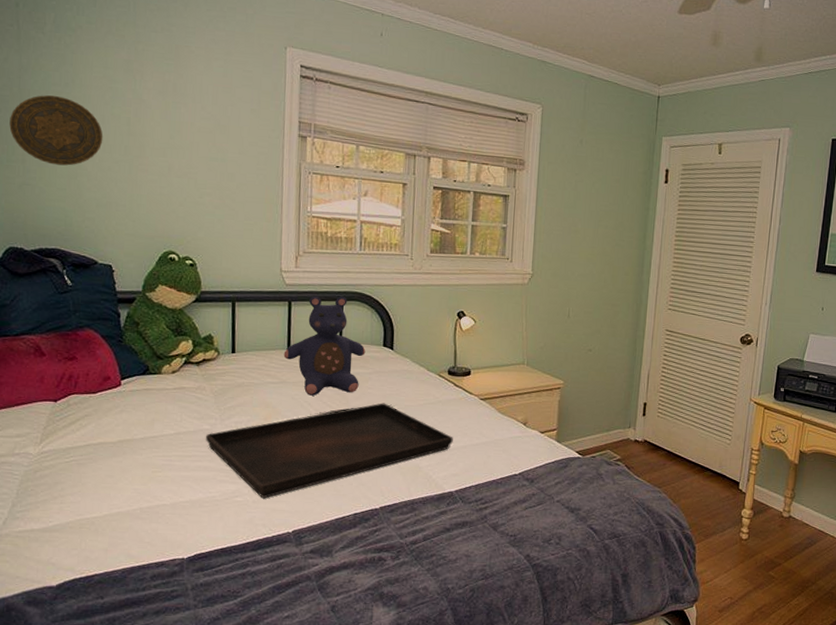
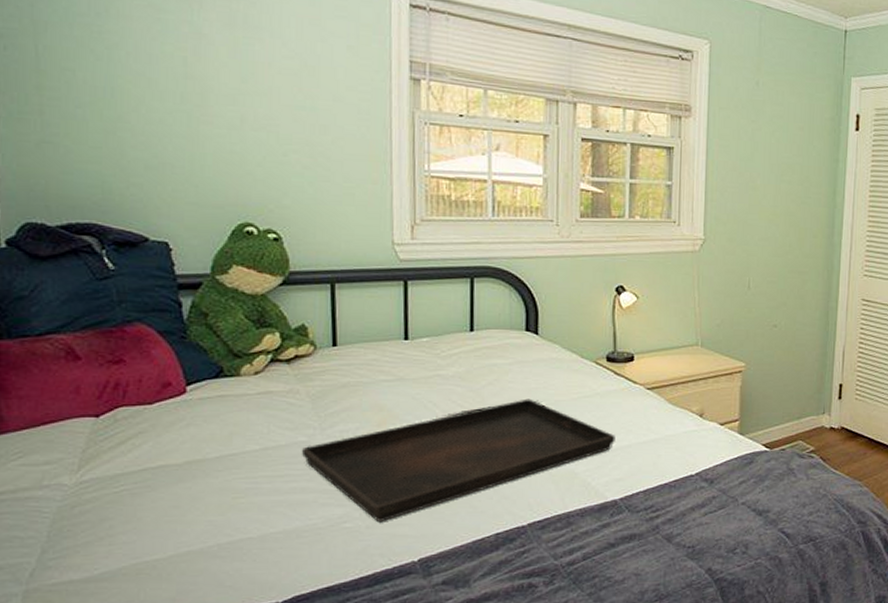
decorative plate: present [9,95,103,166] -> none [20,28,151,118]
teddy bear: present [283,296,366,396] -> none [400,272,504,394]

